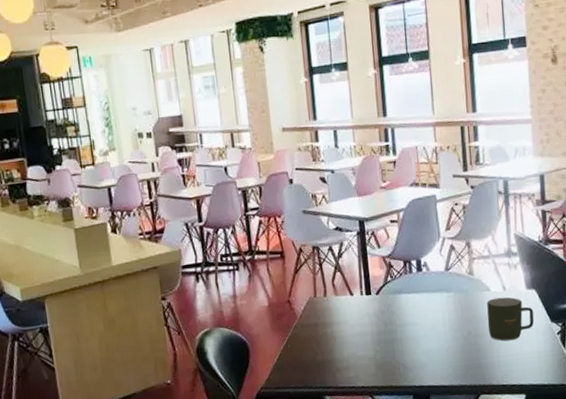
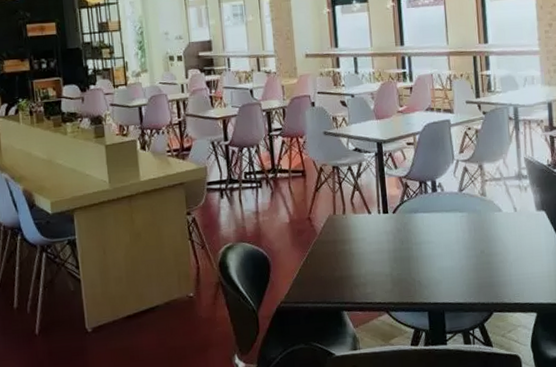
mug: present [487,297,535,341] -> none [499,218,544,261]

